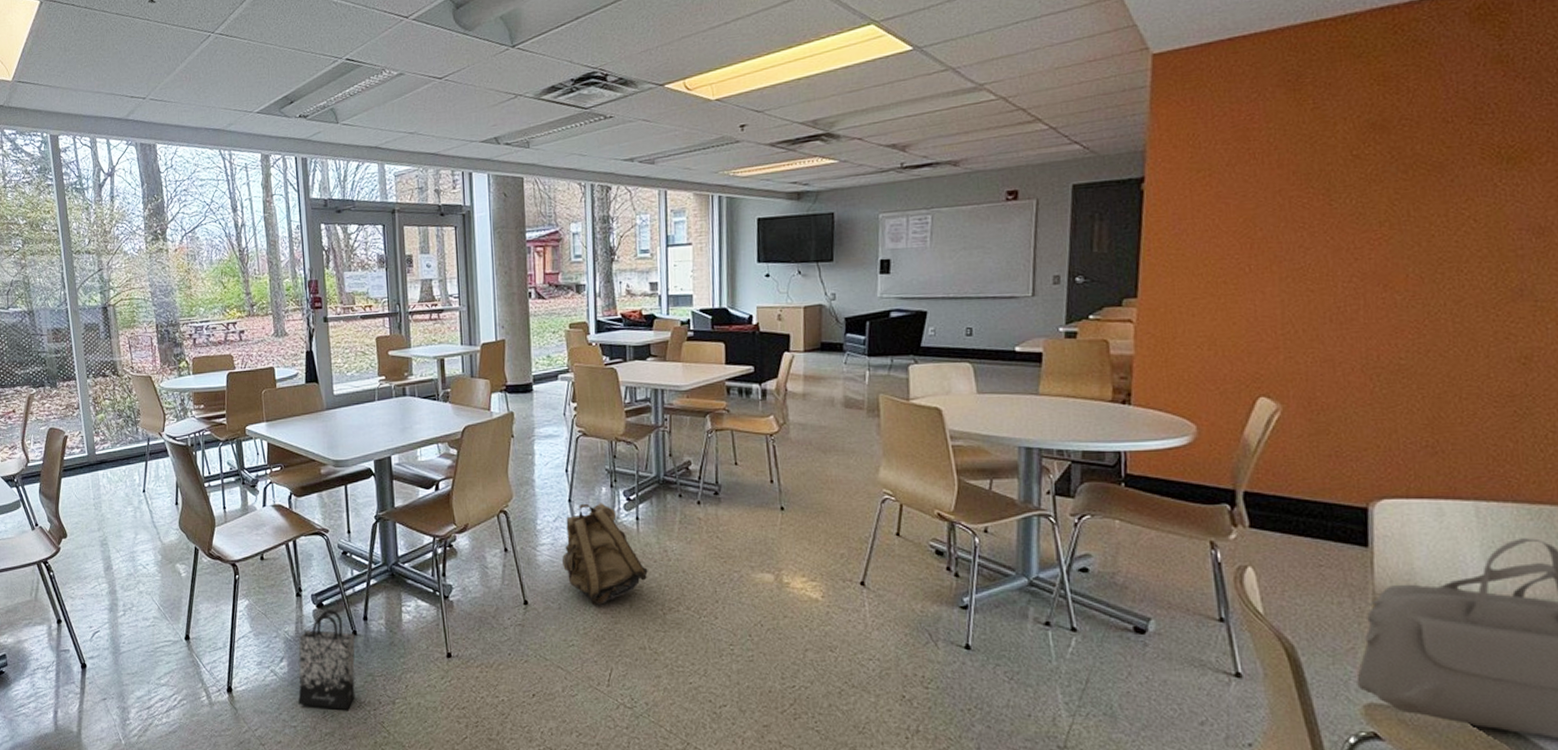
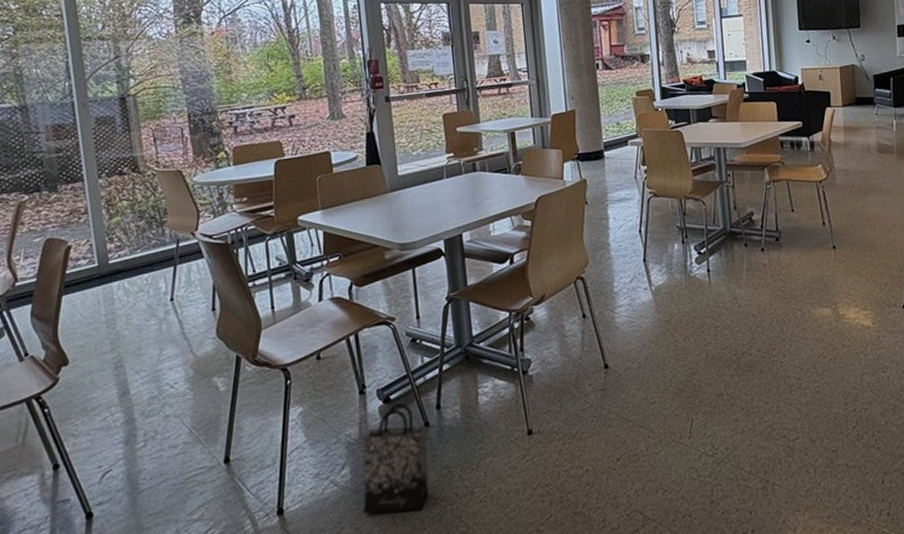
backpack: present [561,501,648,606] -> none [639,258,721,361]

